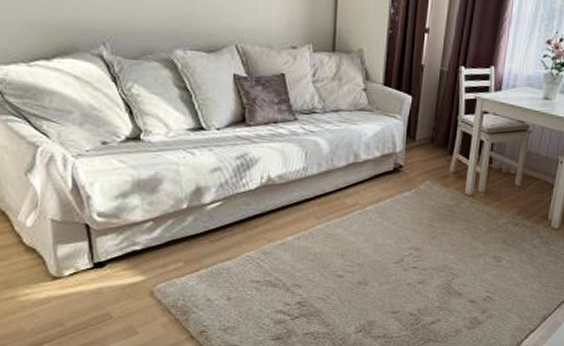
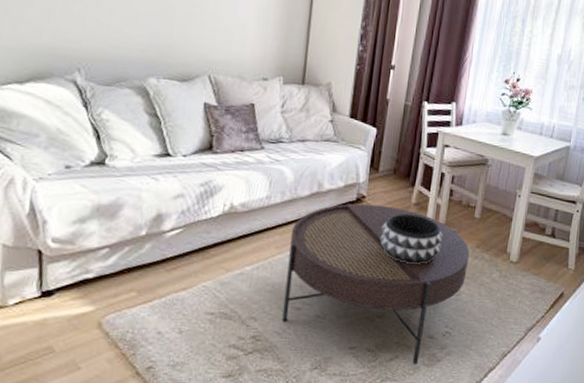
coffee table: none [325,172,510,328] -> present [282,202,470,365]
decorative bowl: none [418,182,482,232] -> present [379,213,443,264]

